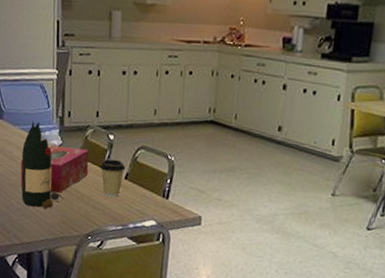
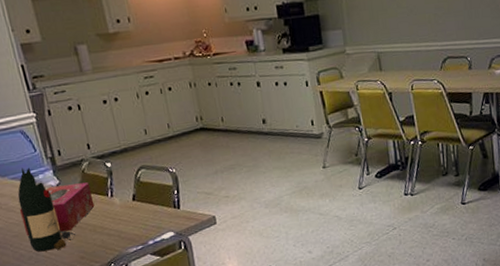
coffee cup: present [100,159,126,197] -> none [104,184,132,222]

